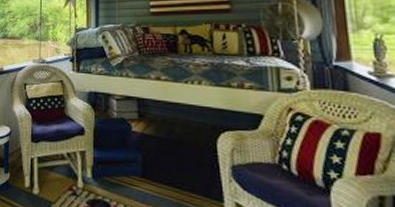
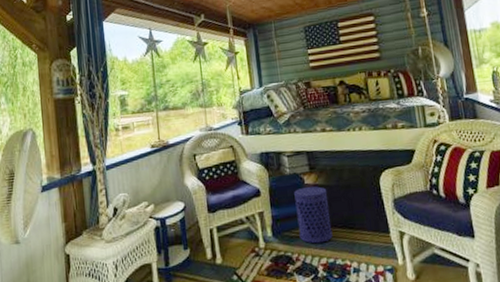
waste bin: none [119,134,157,197] -> present [294,186,333,244]

